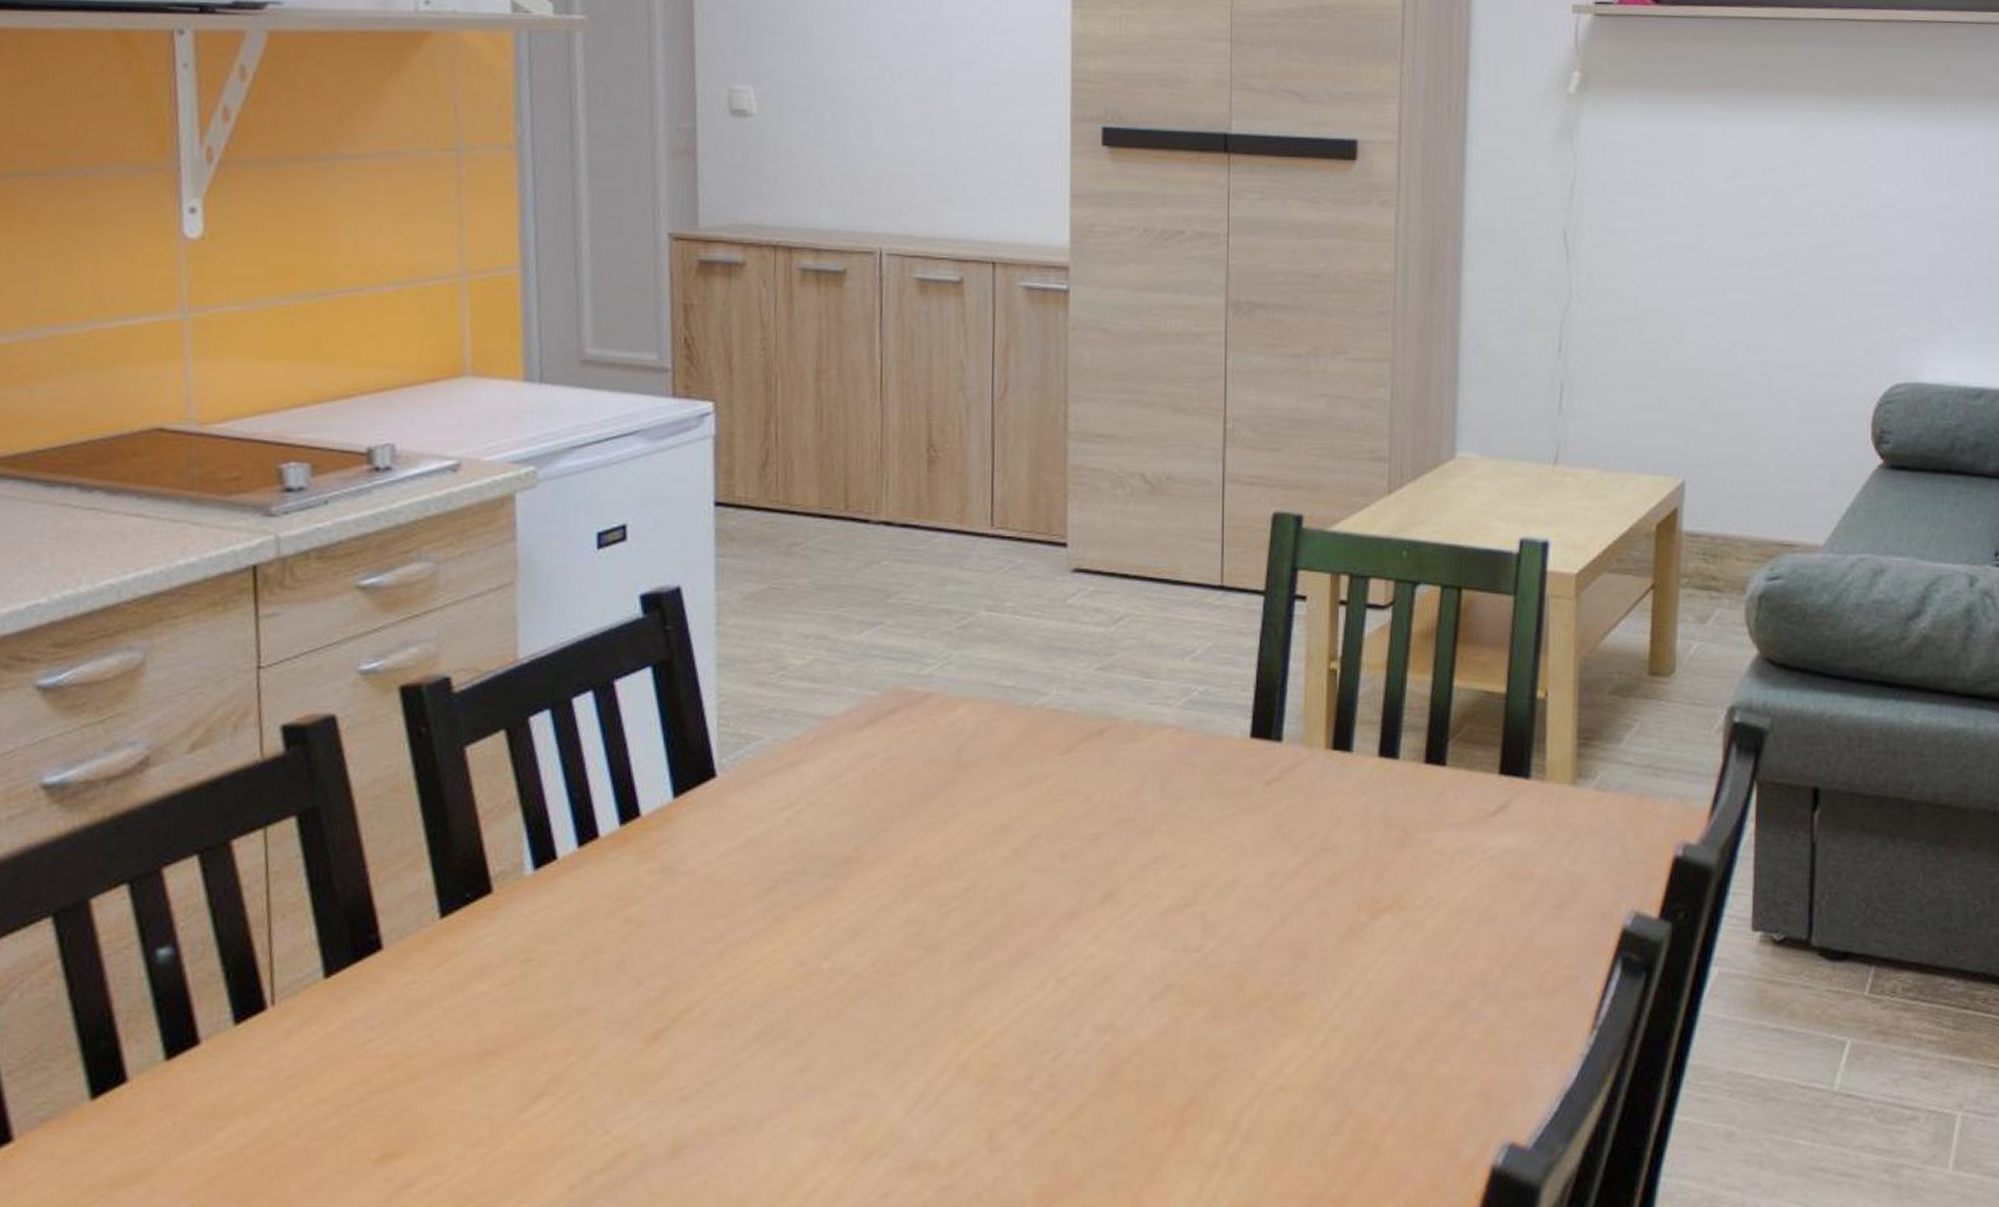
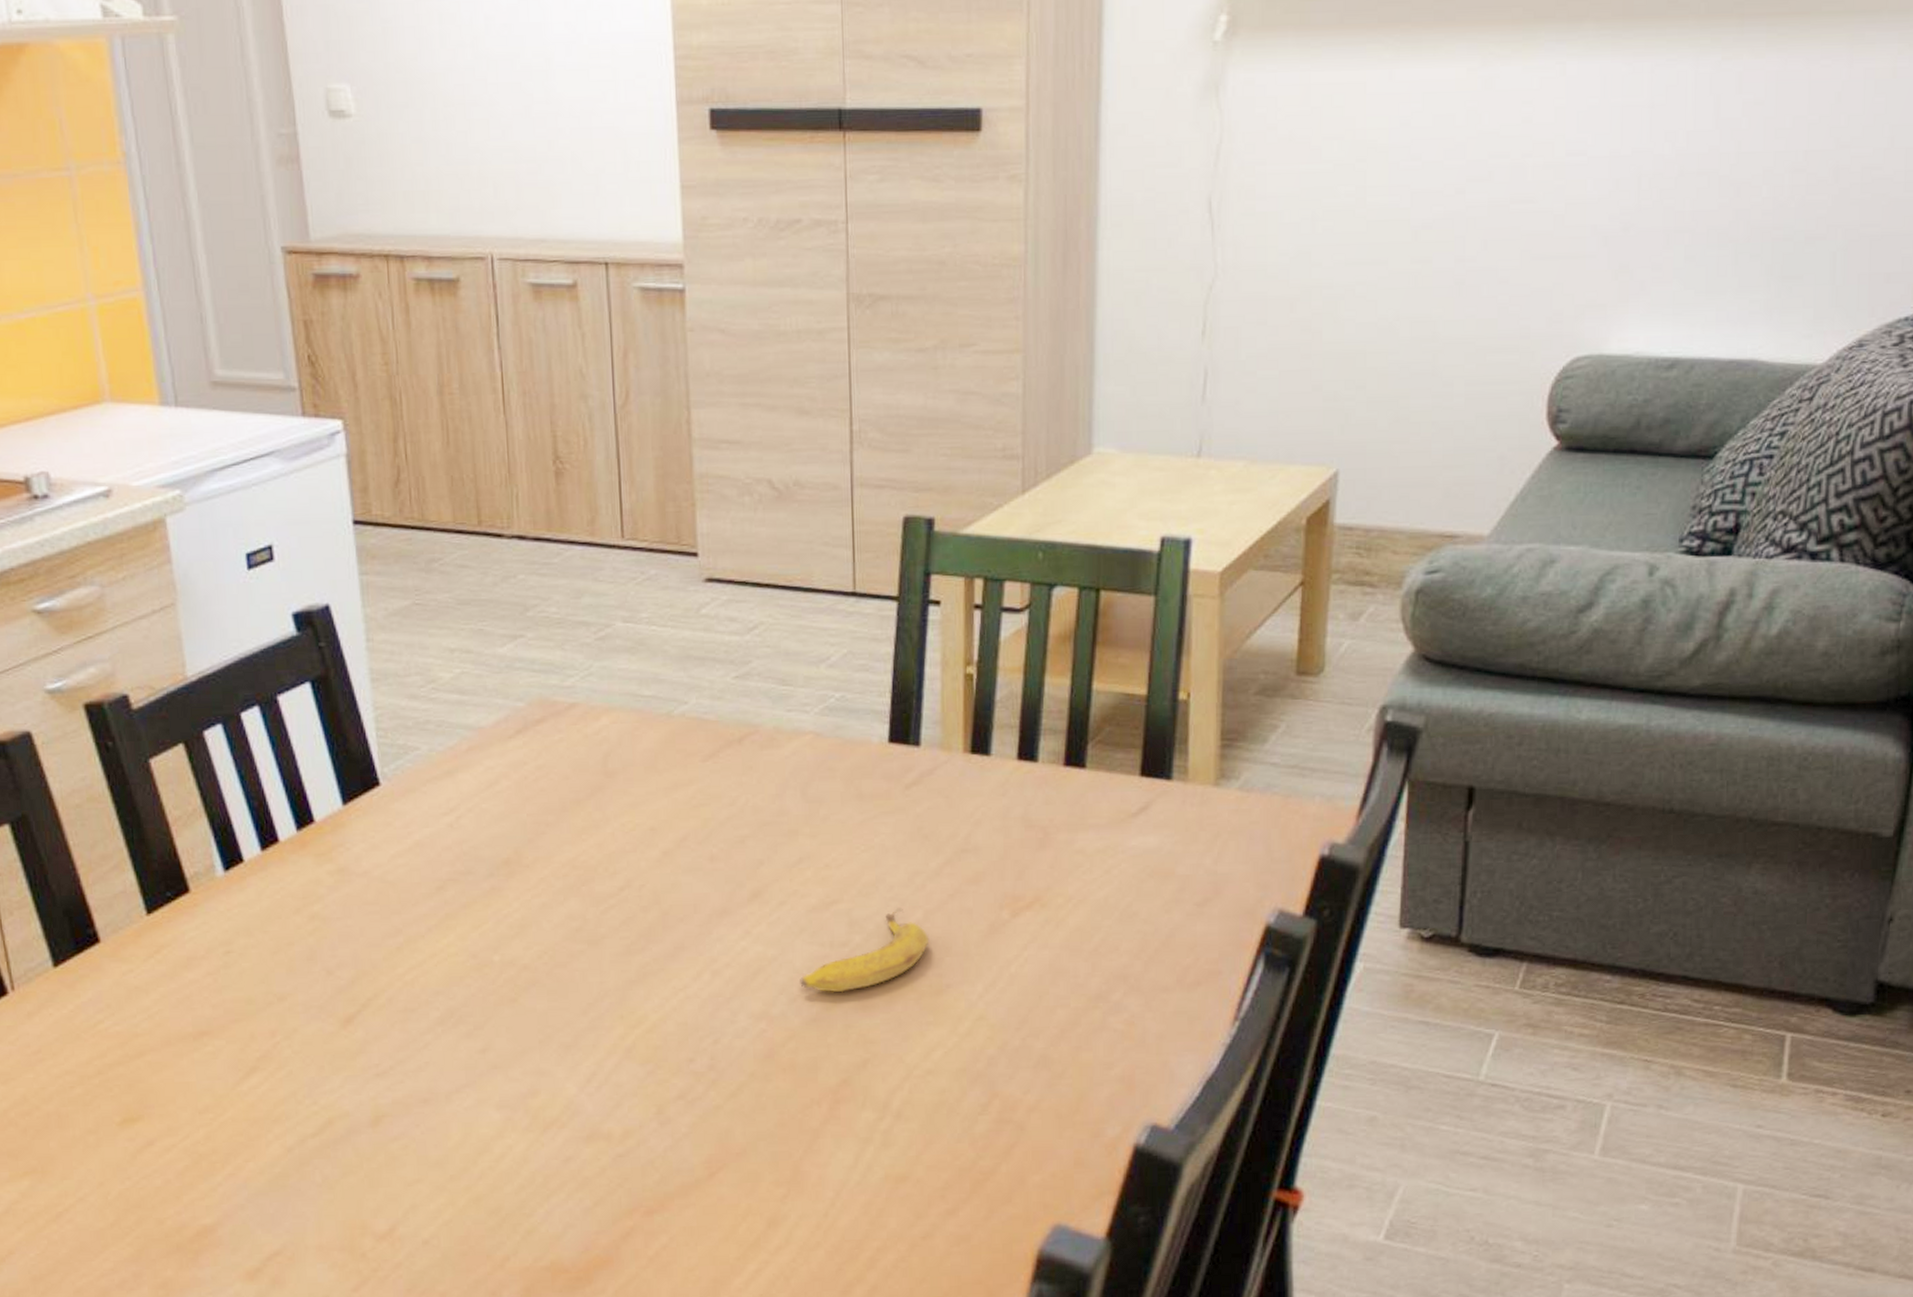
banana: none [1149,909,1286,1002] -> present [800,906,930,993]

